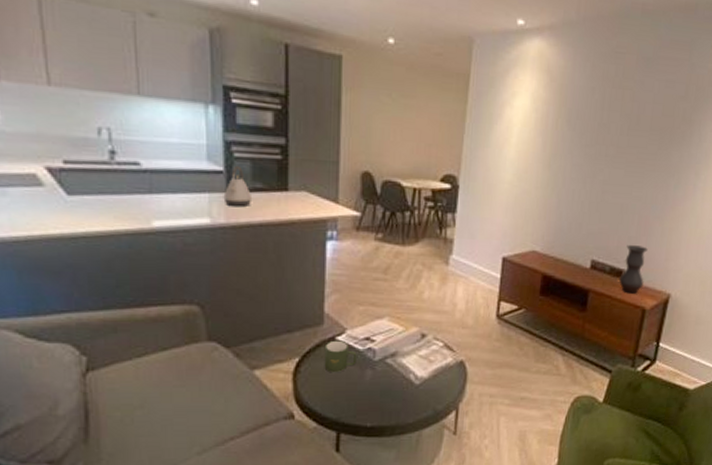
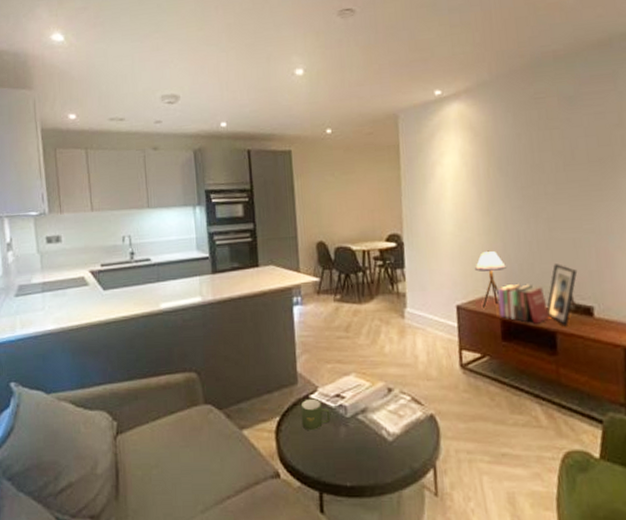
kettle: present [223,165,253,207] -> none [210,251,232,286]
table lamp: none [526,205,556,263] -> present [475,250,506,308]
books: none [541,240,587,282] -> present [497,283,550,324]
picture frame: none [585,226,619,286] -> present [546,264,578,327]
vase: present [619,245,648,294] -> none [588,279,619,332]

